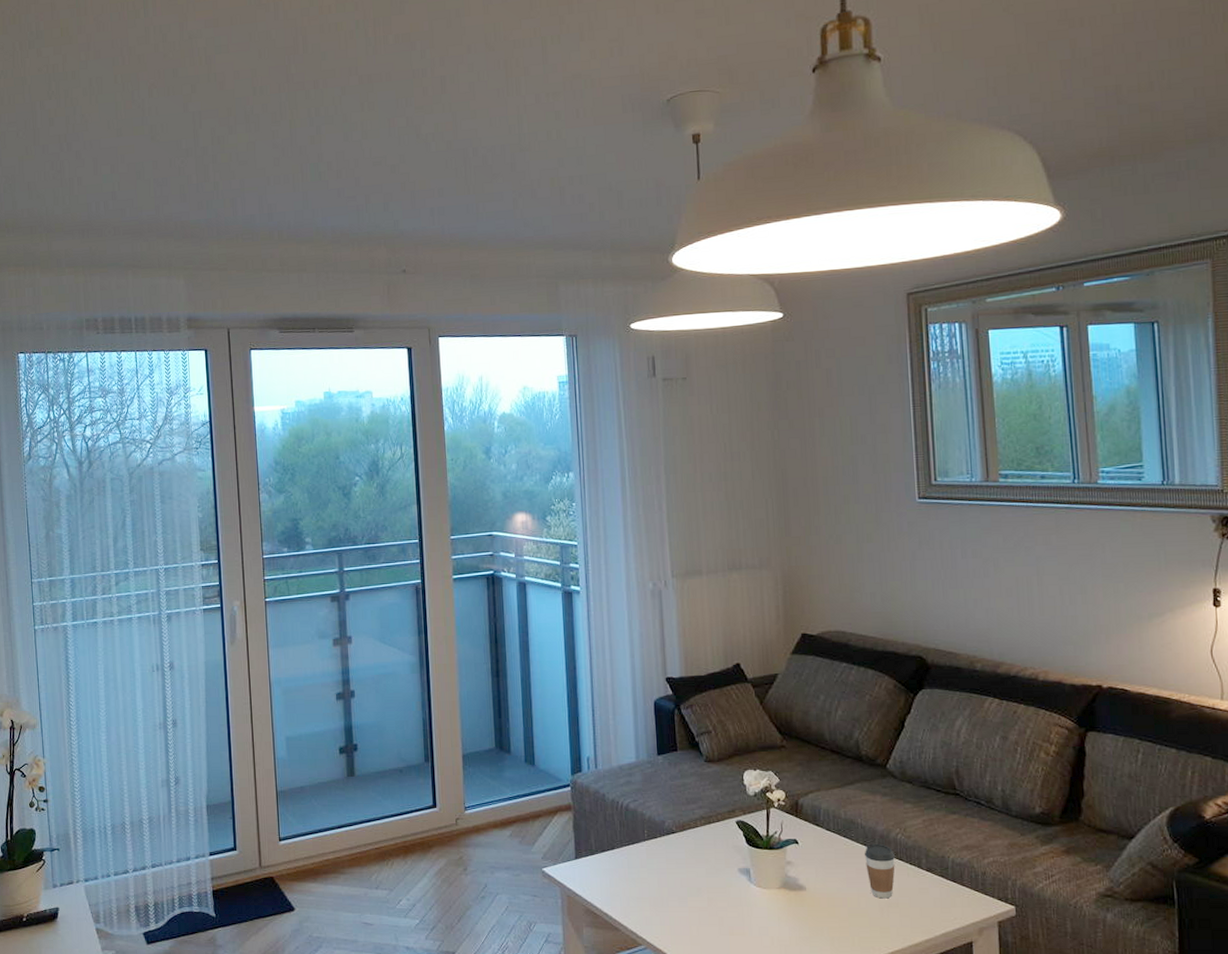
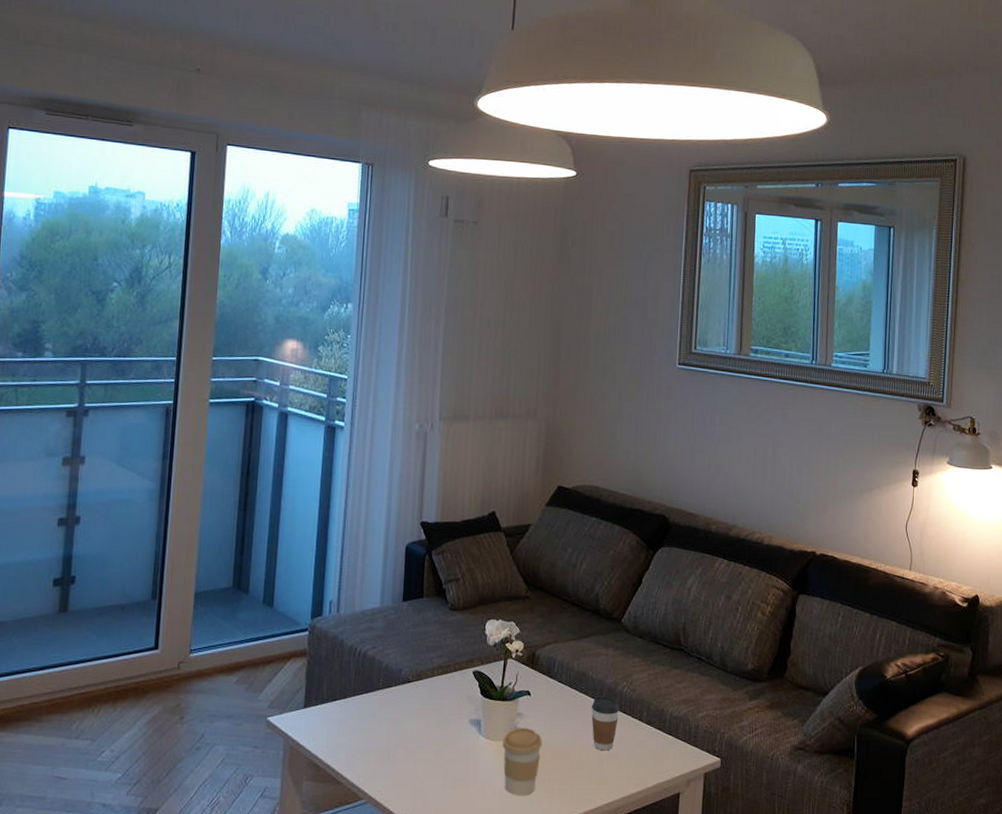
coffee cup: none [775,875,817,944] -> present [502,727,542,796]

